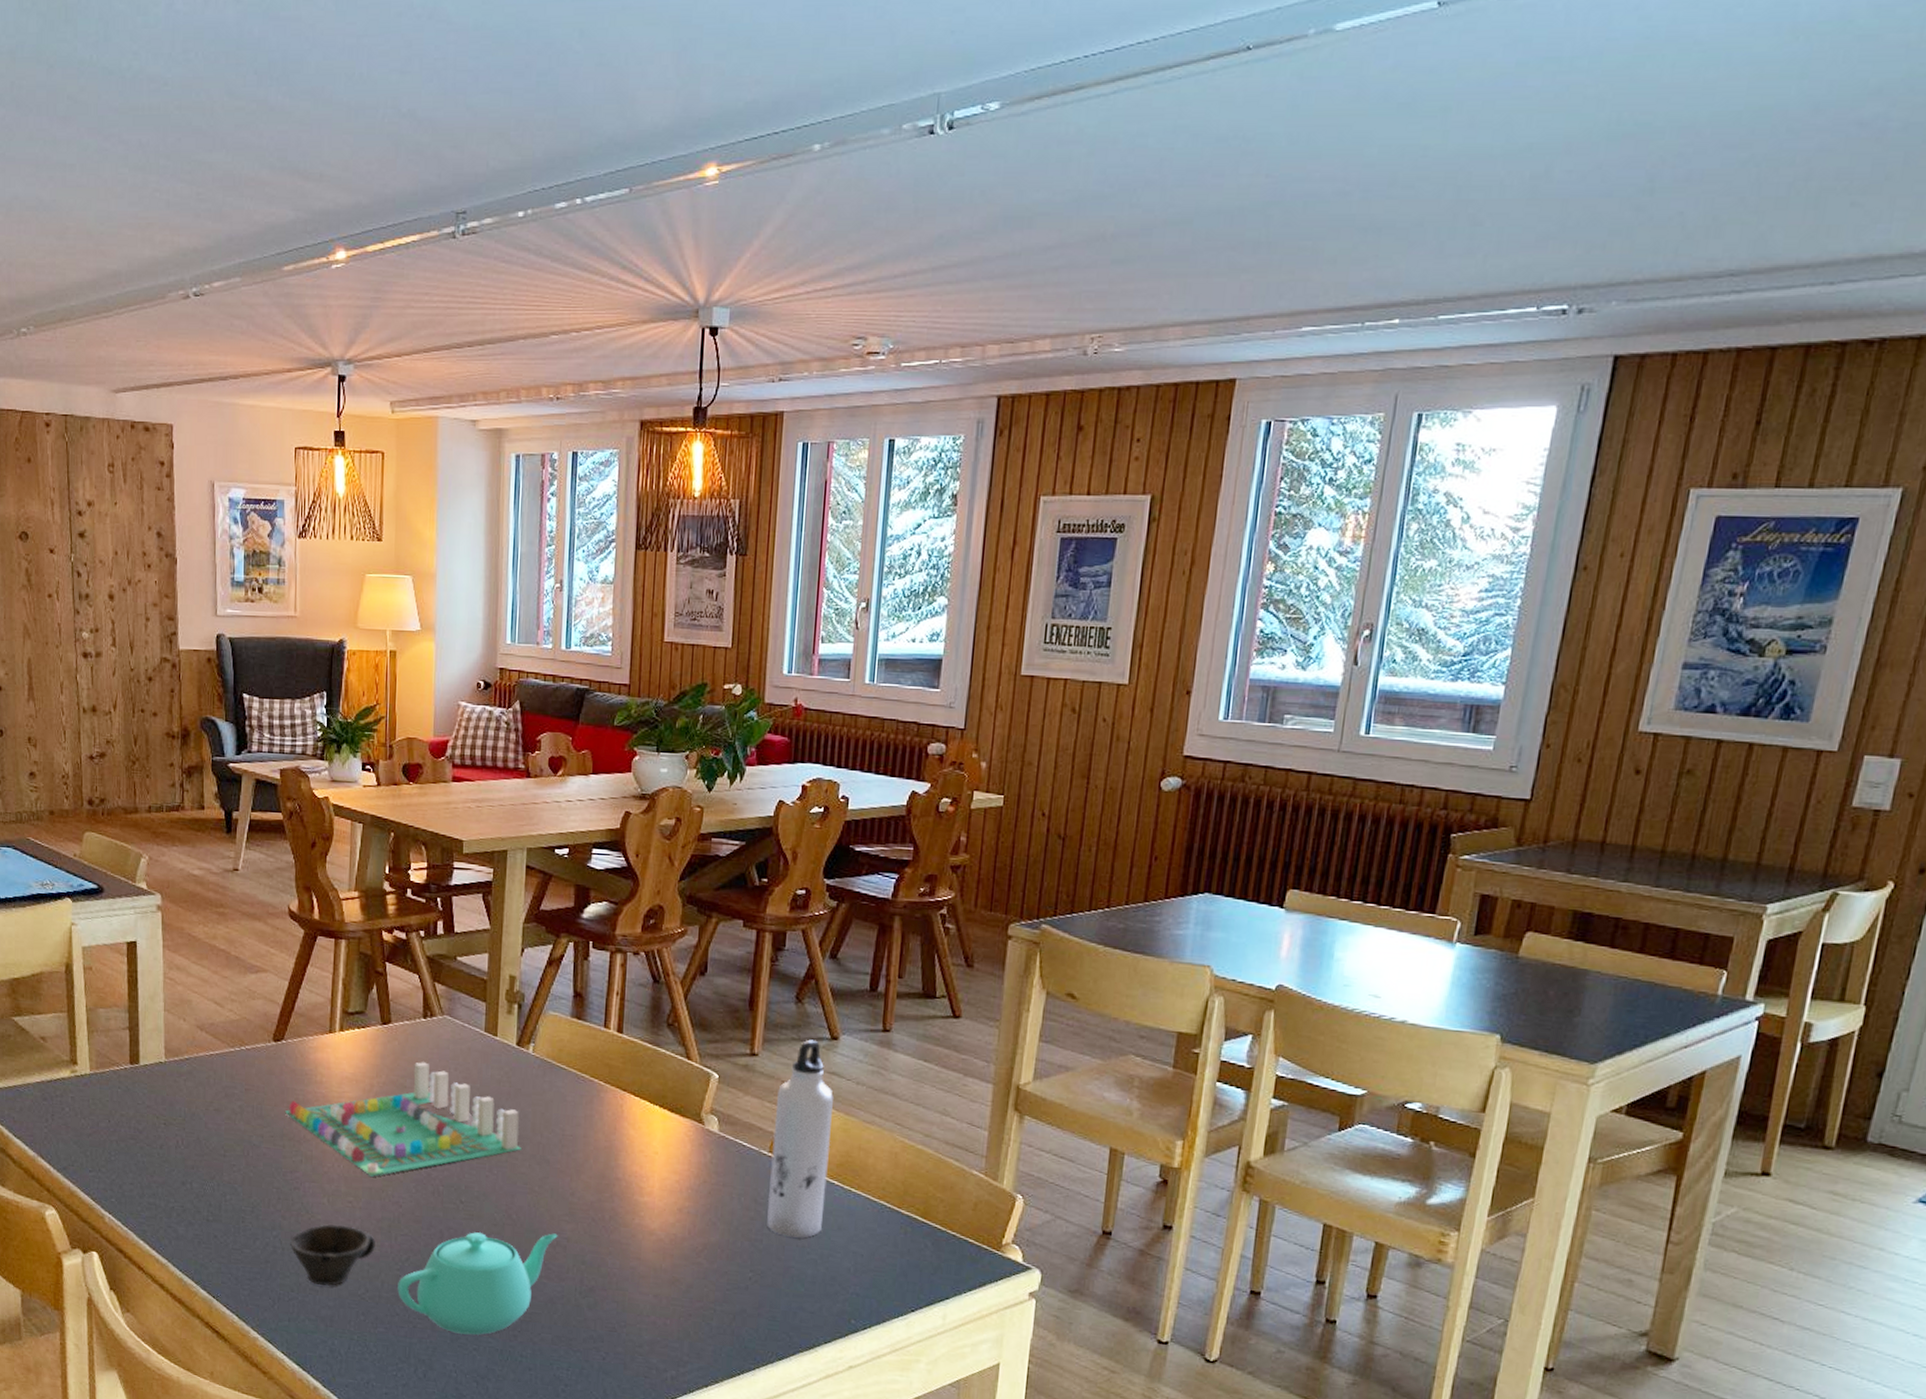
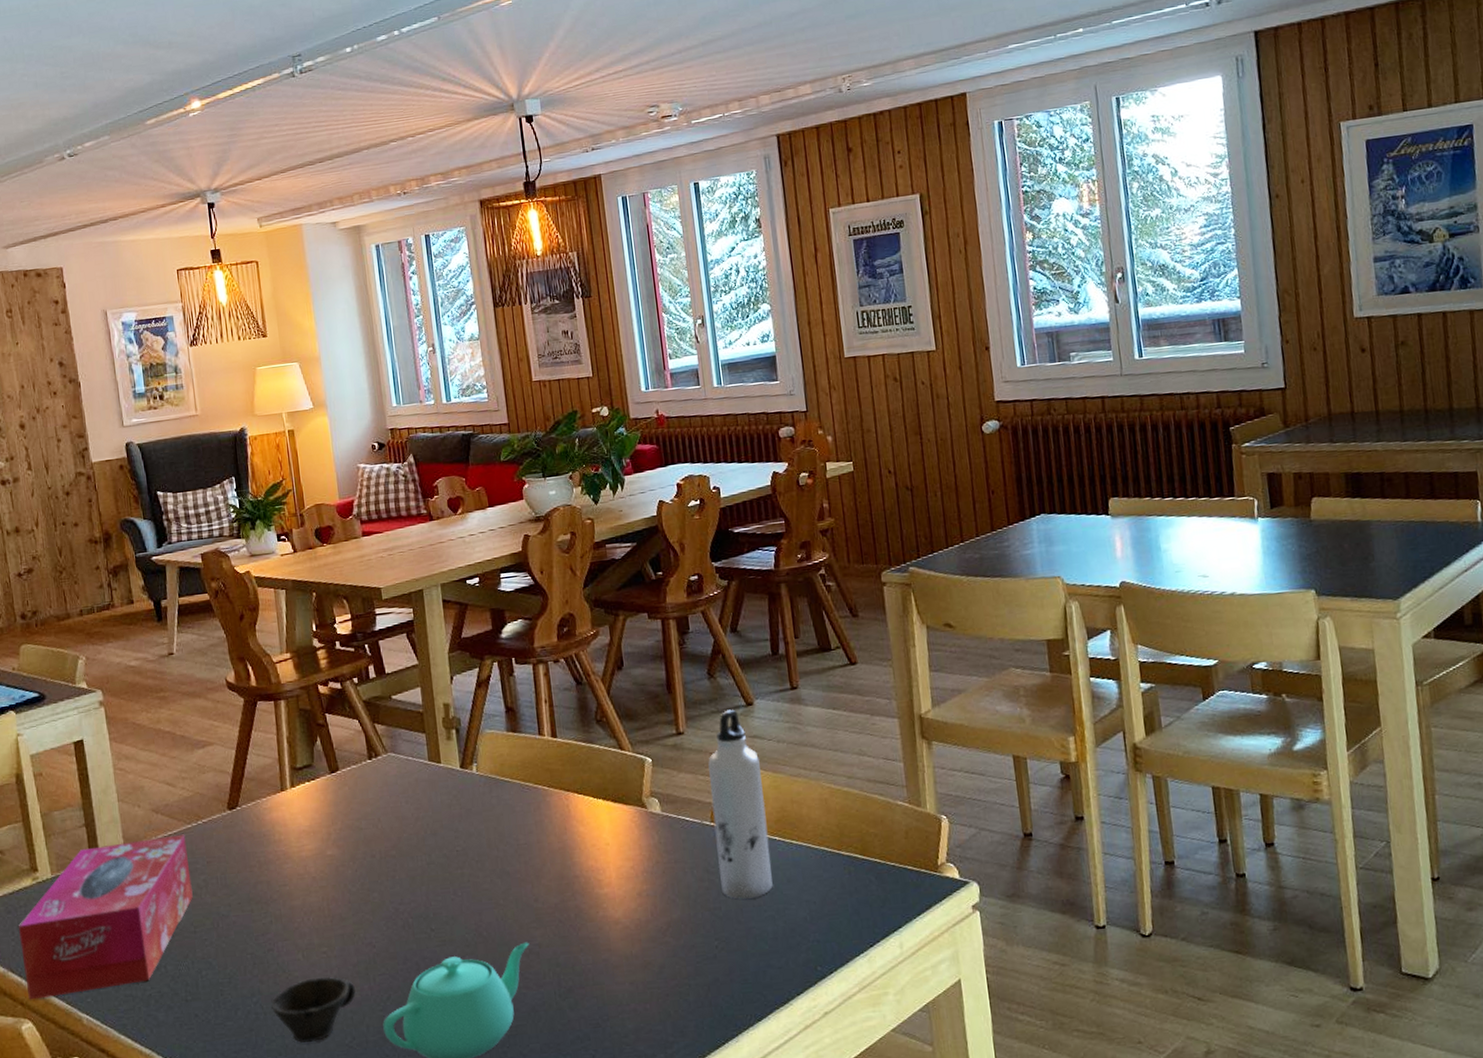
tissue box: none [52,1051,227,1194] -> present [18,834,193,1000]
board game: present [284,1062,523,1177] -> none [248,801,482,923]

